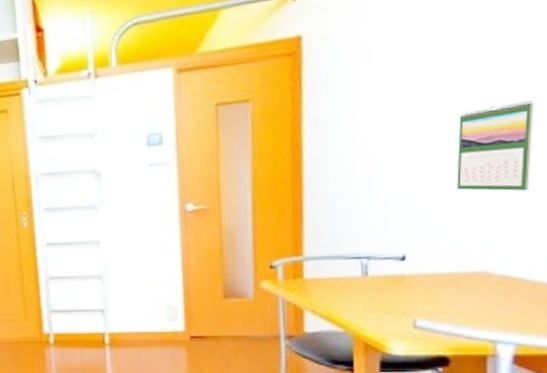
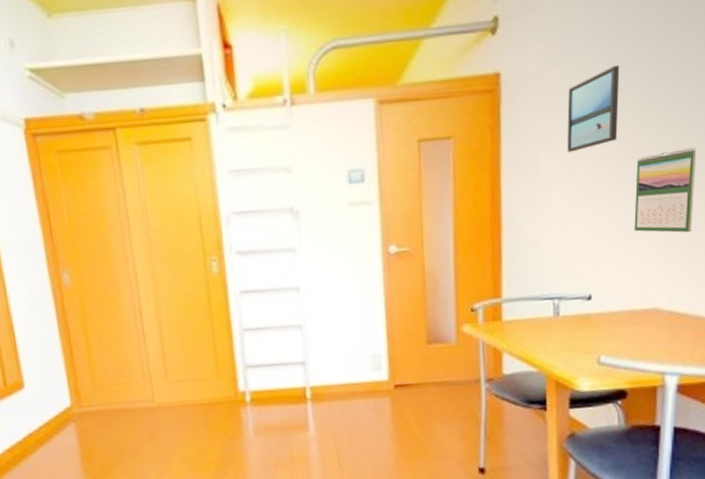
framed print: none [376,19,438,110] -> present [567,64,620,152]

